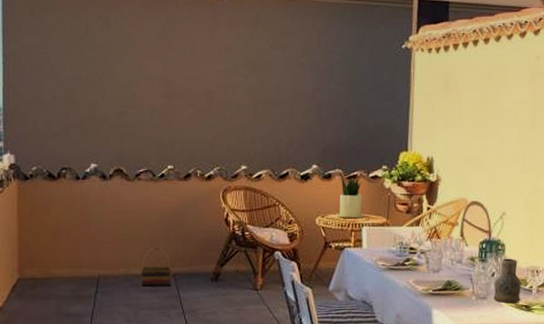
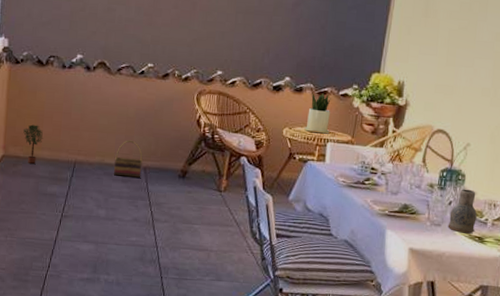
potted tree: none [39,242,62,285] -> present [23,124,43,165]

